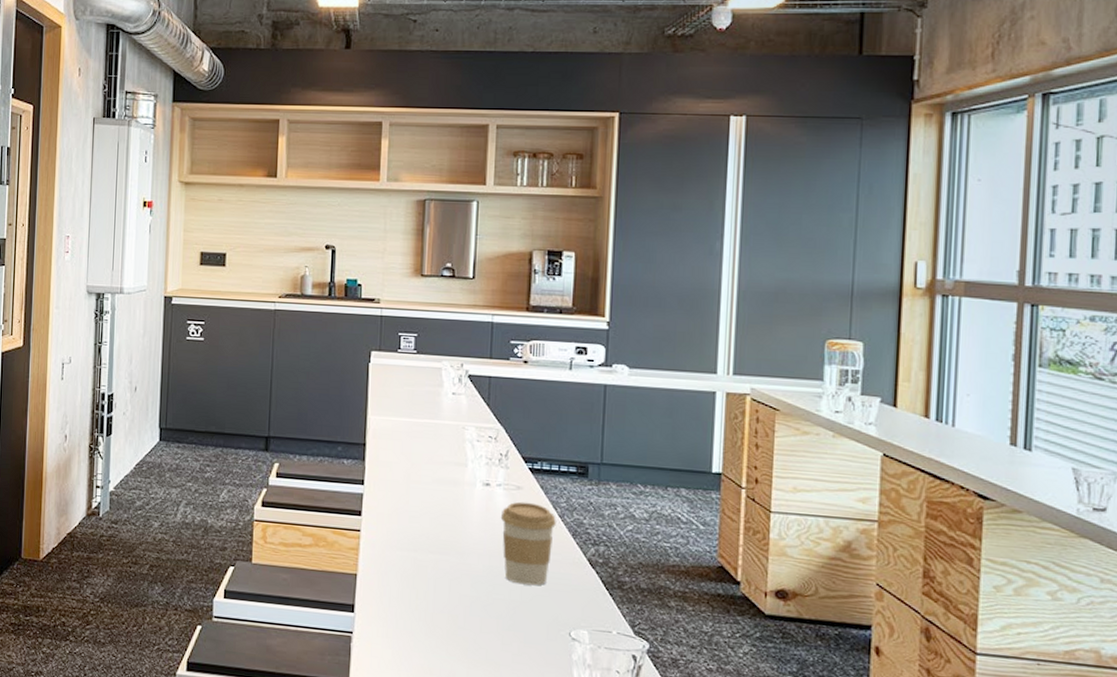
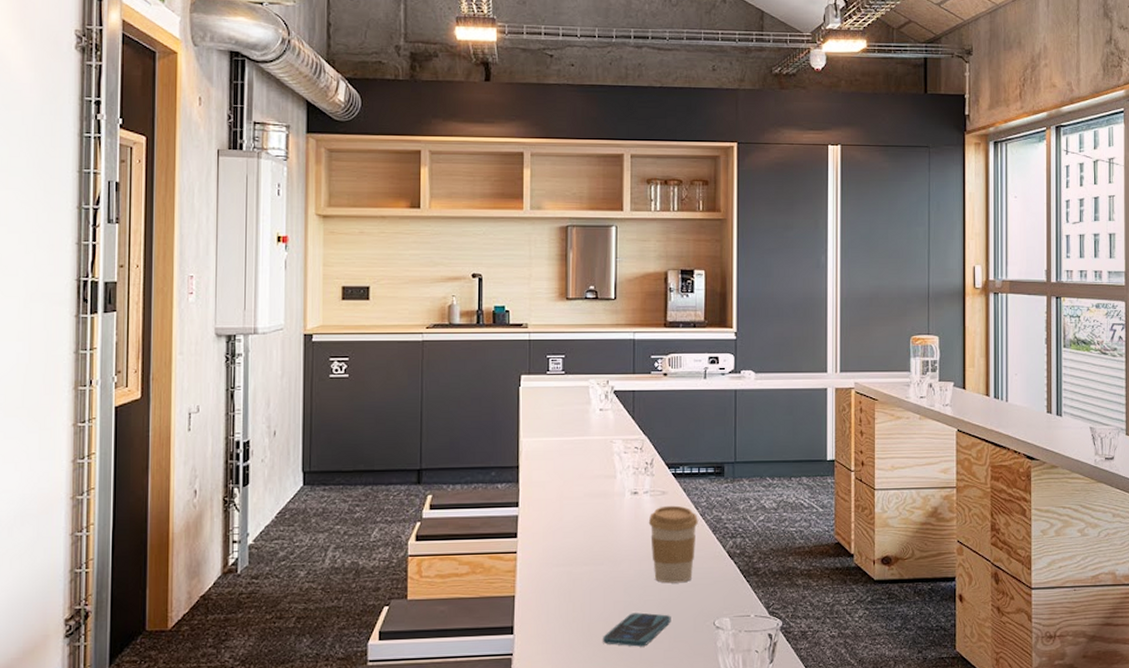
smartphone: none [446,609,522,647] -> present [603,612,671,647]

